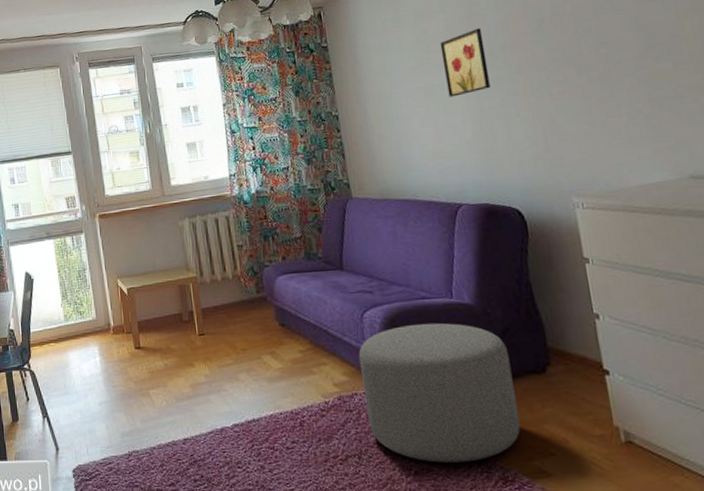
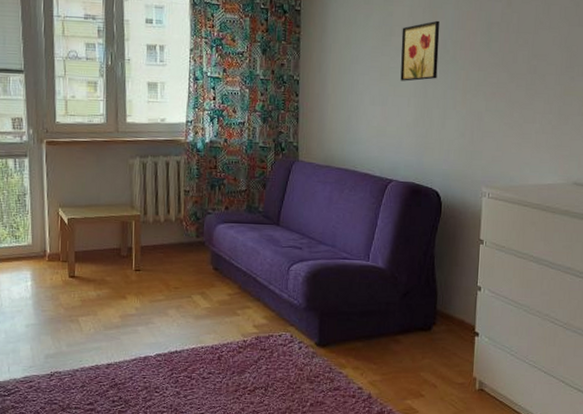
ottoman: present [358,323,521,463] -> none [278,280,405,398]

